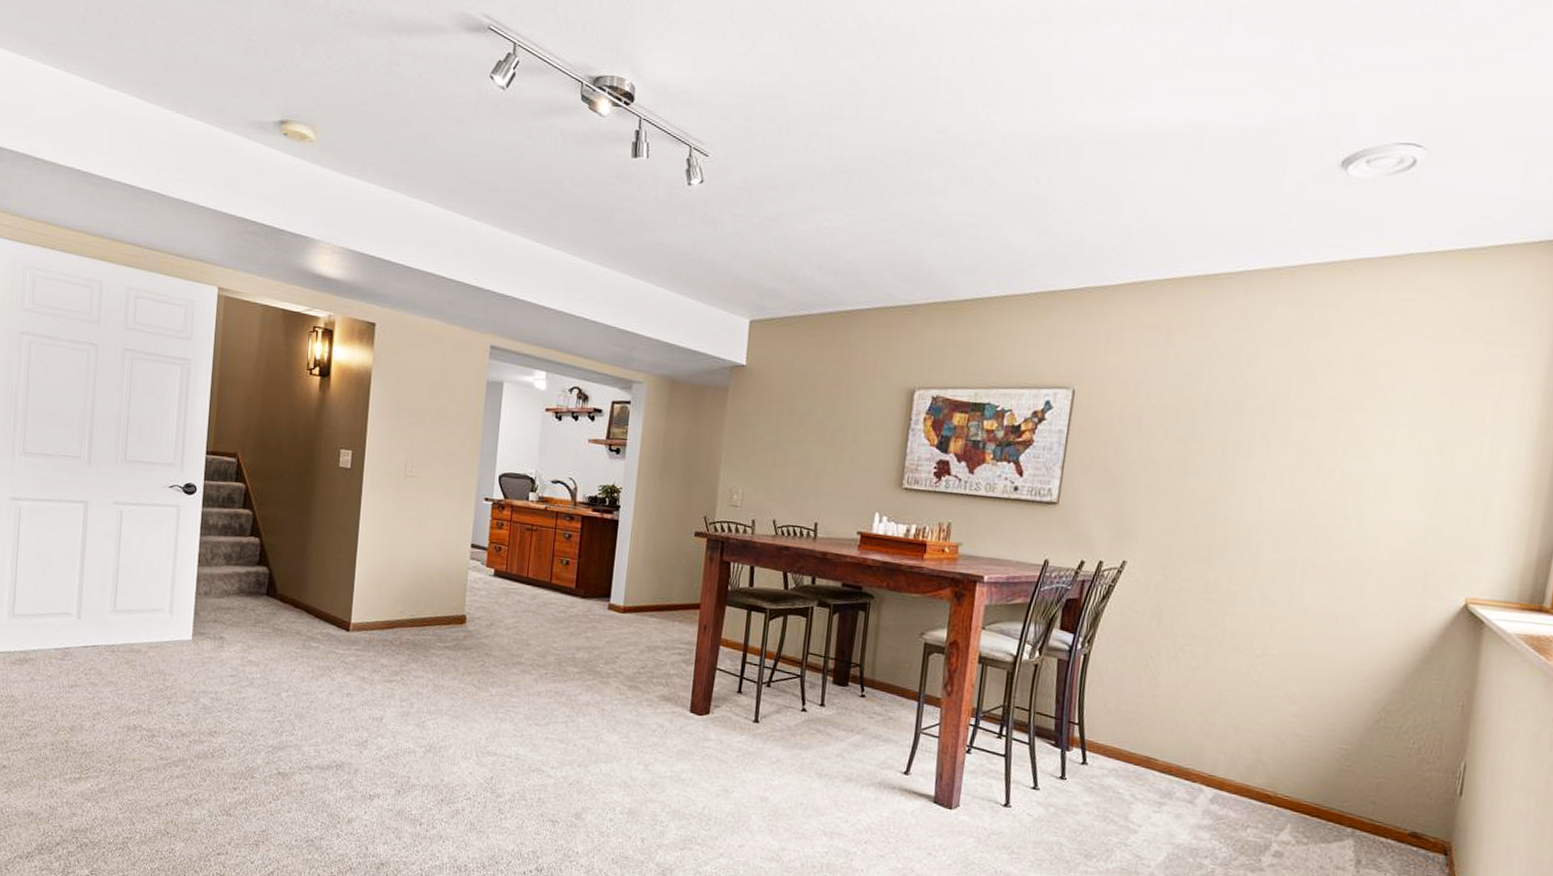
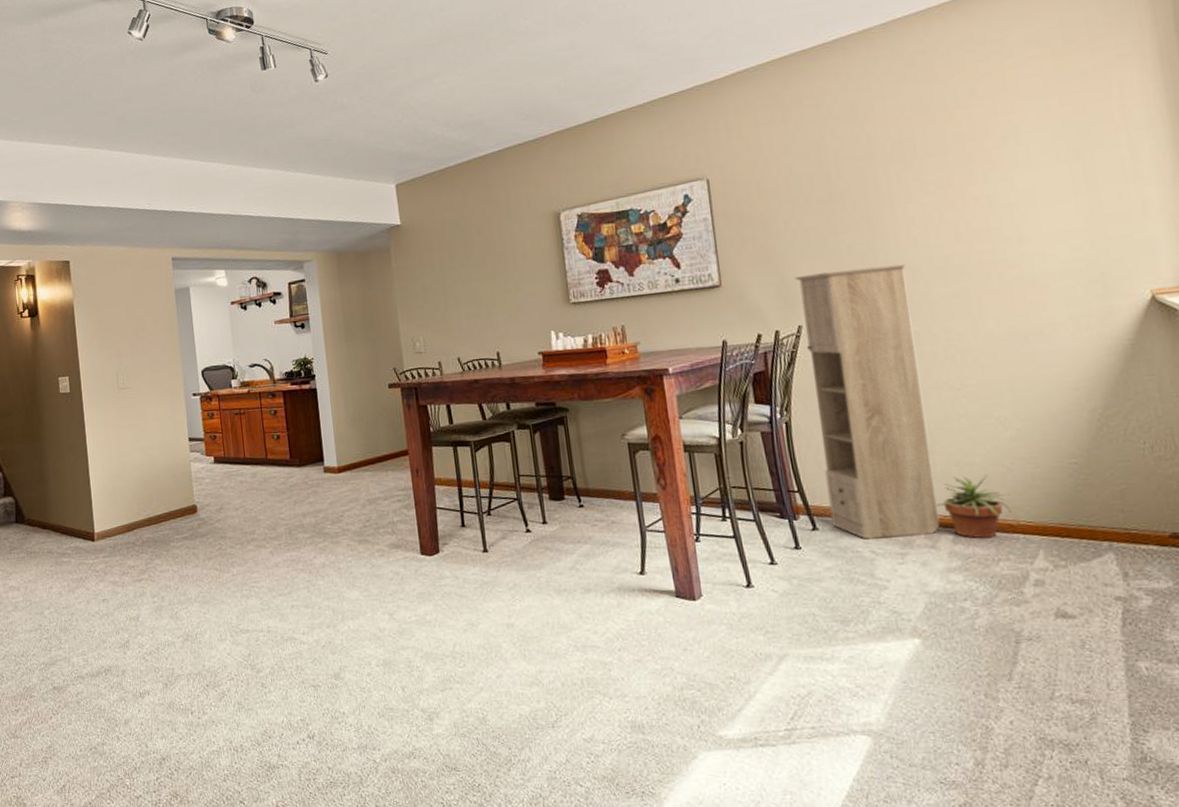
storage cabinet: none [1102,510,1243,790] -> present [794,264,940,539]
potted plant: none [1200,740,1277,805] -> present [931,474,1012,539]

